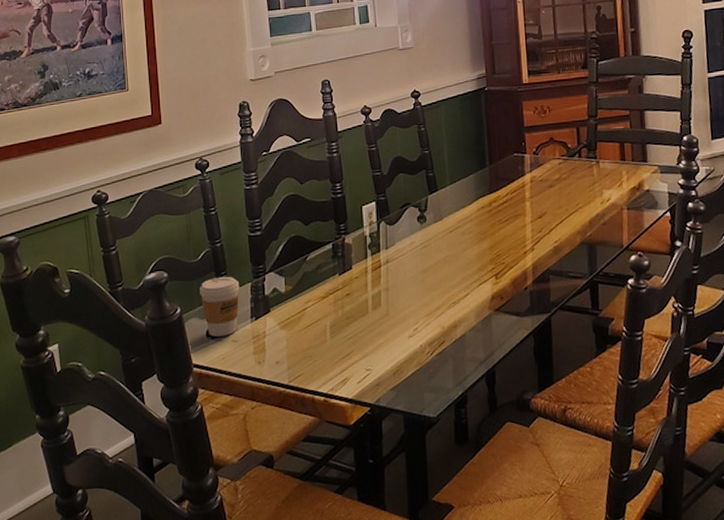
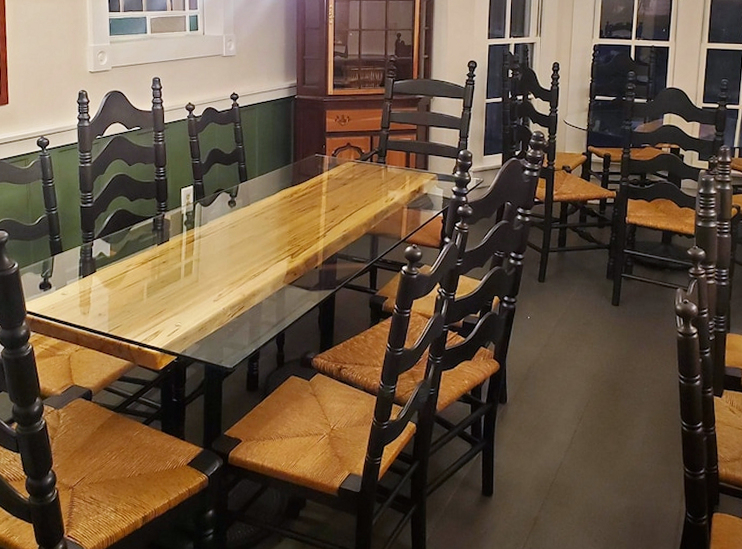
coffee cup: present [200,276,240,337] -> none [35,239,71,290]

